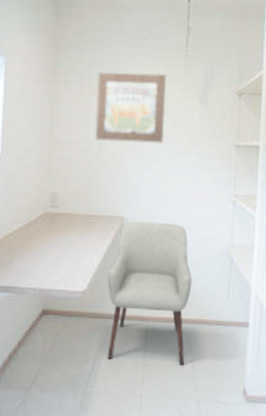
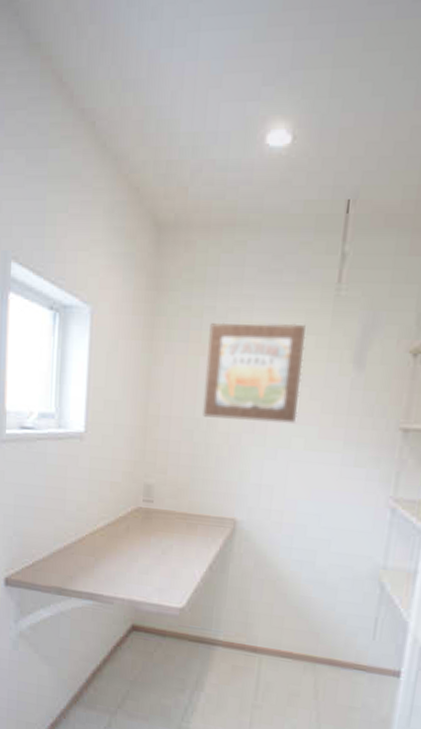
chair: present [107,221,192,366] -> none [208,525,325,714]

